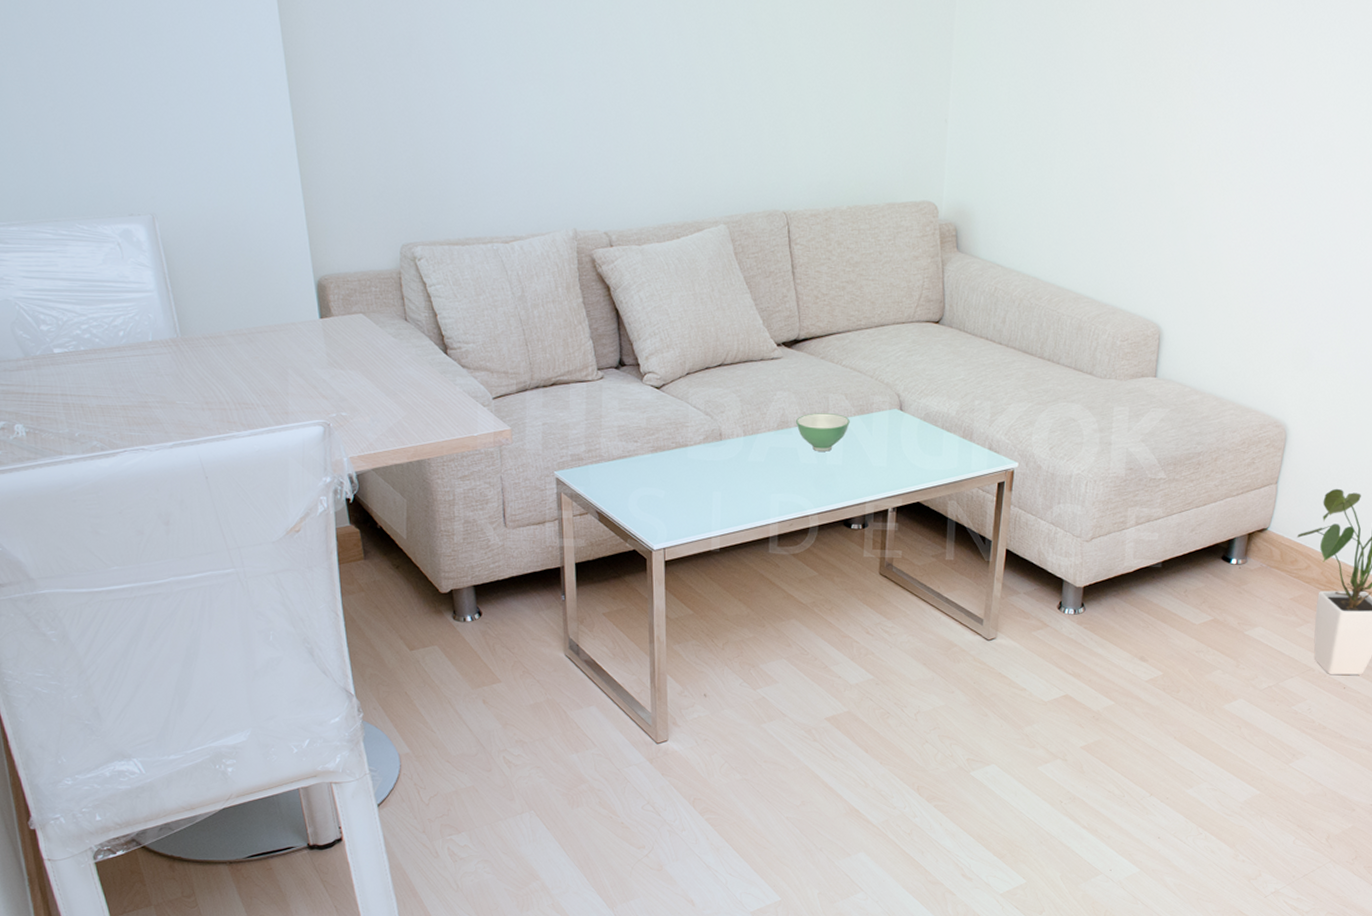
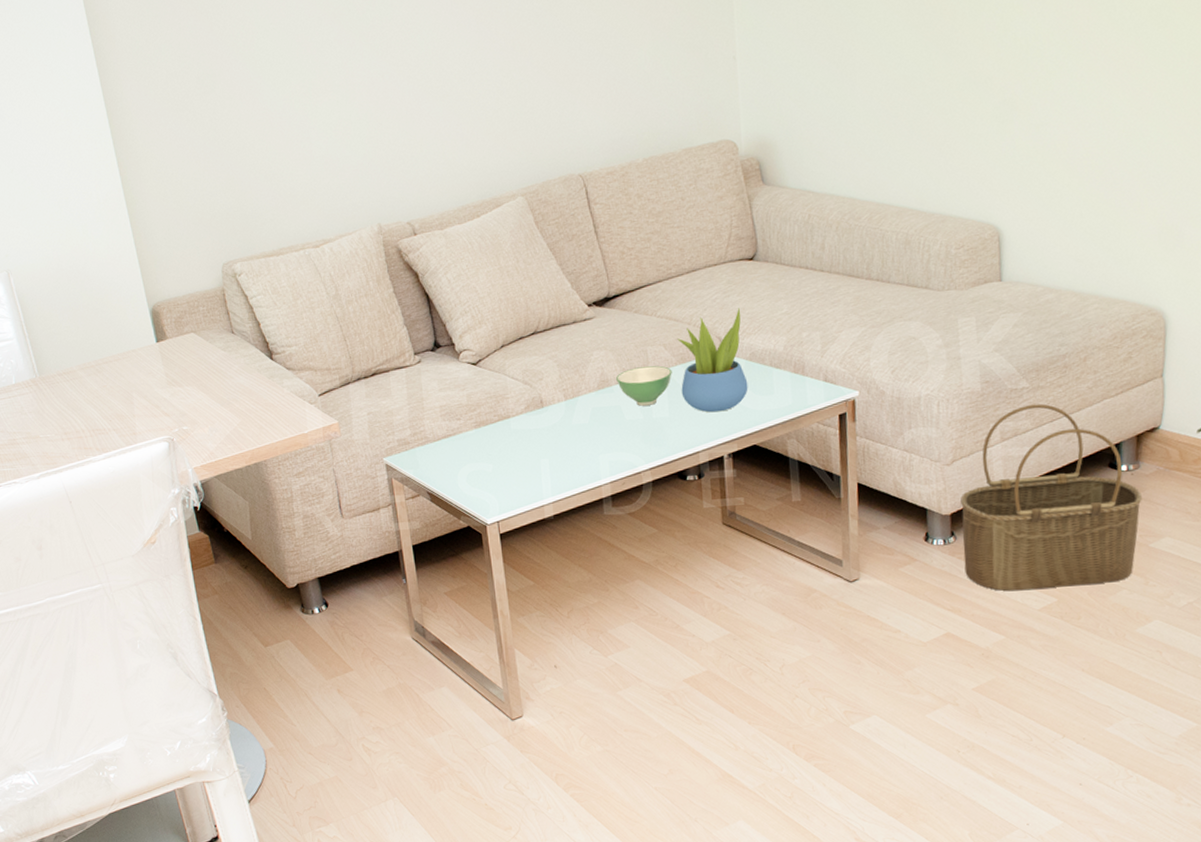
succulent plant: none [856,368,920,466] -> present [677,308,748,413]
wicker basket: none [1088,494,1245,663] -> present [960,403,1142,591]

